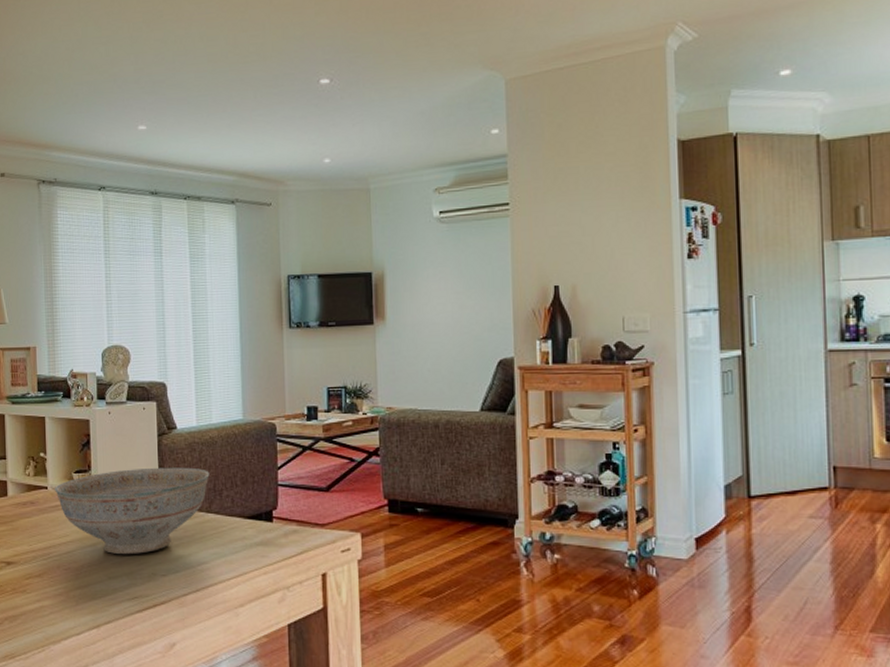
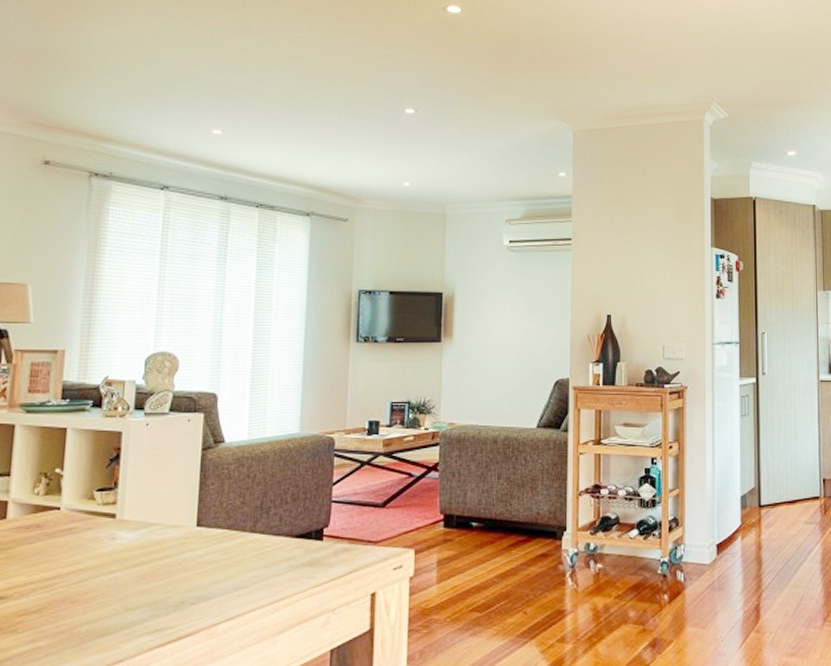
decorative bowl: present [55,467,210,555] -> none [69,484,258,583]

